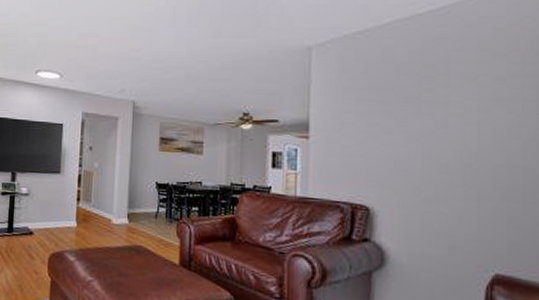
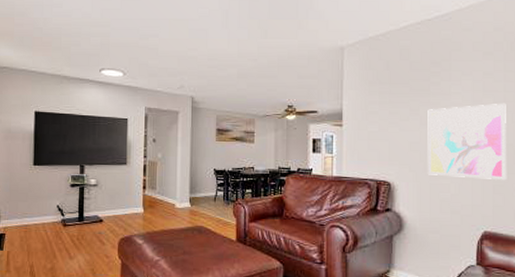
wall art: none [417,115,527,211] -> present [427,103,507,180]

